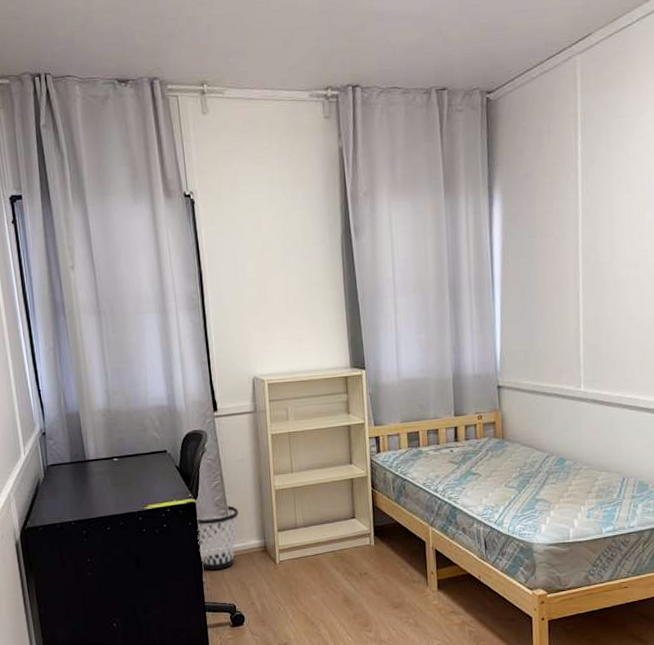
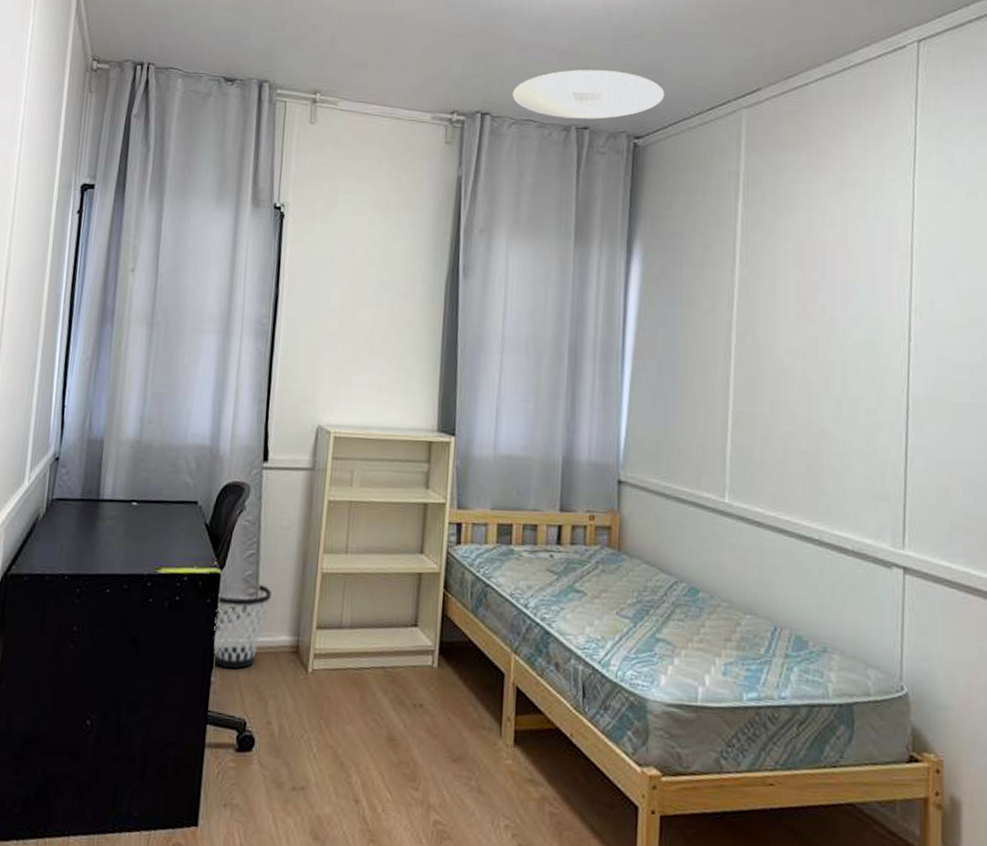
ceiling light: none [377,31,510,82] -> present [512,69,665,120]

